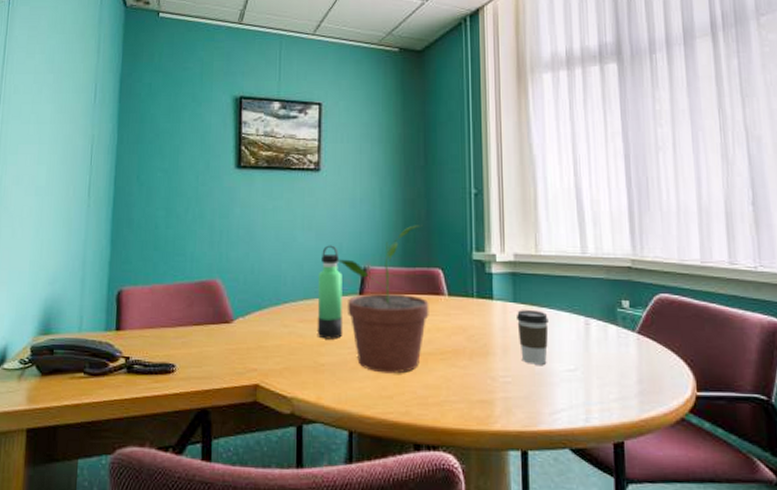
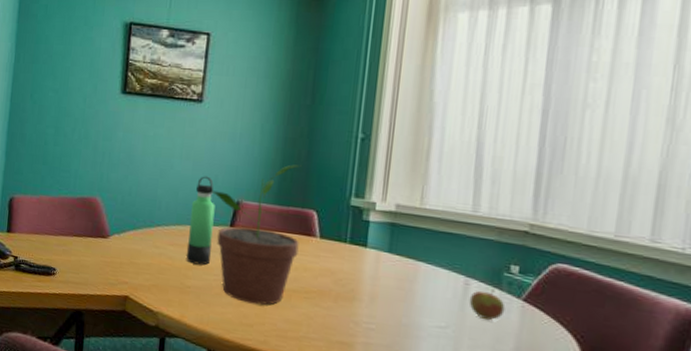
coffee cup: present [517,310,549,365] -> none [389,261,424,318]
apple: none [591,326,624,358] -> present [469,289,505,321]

